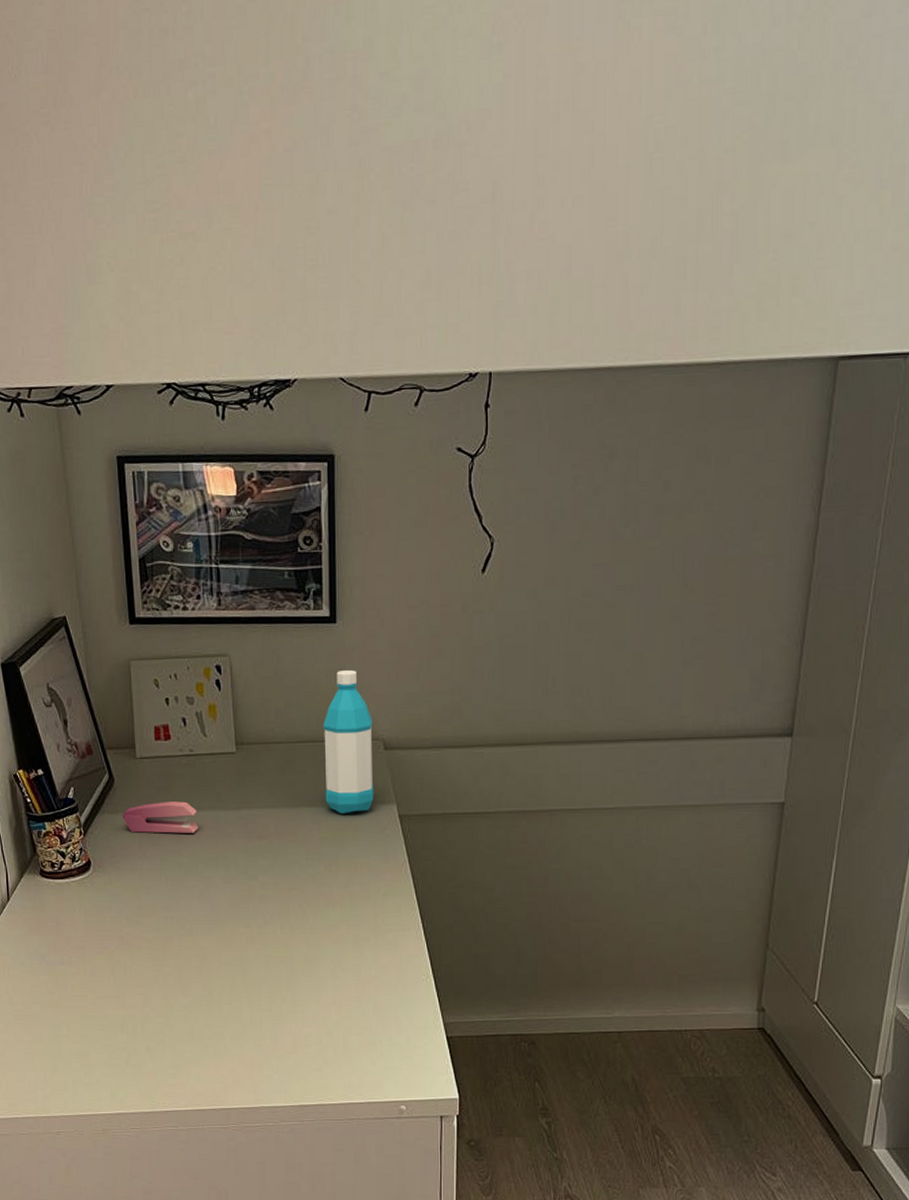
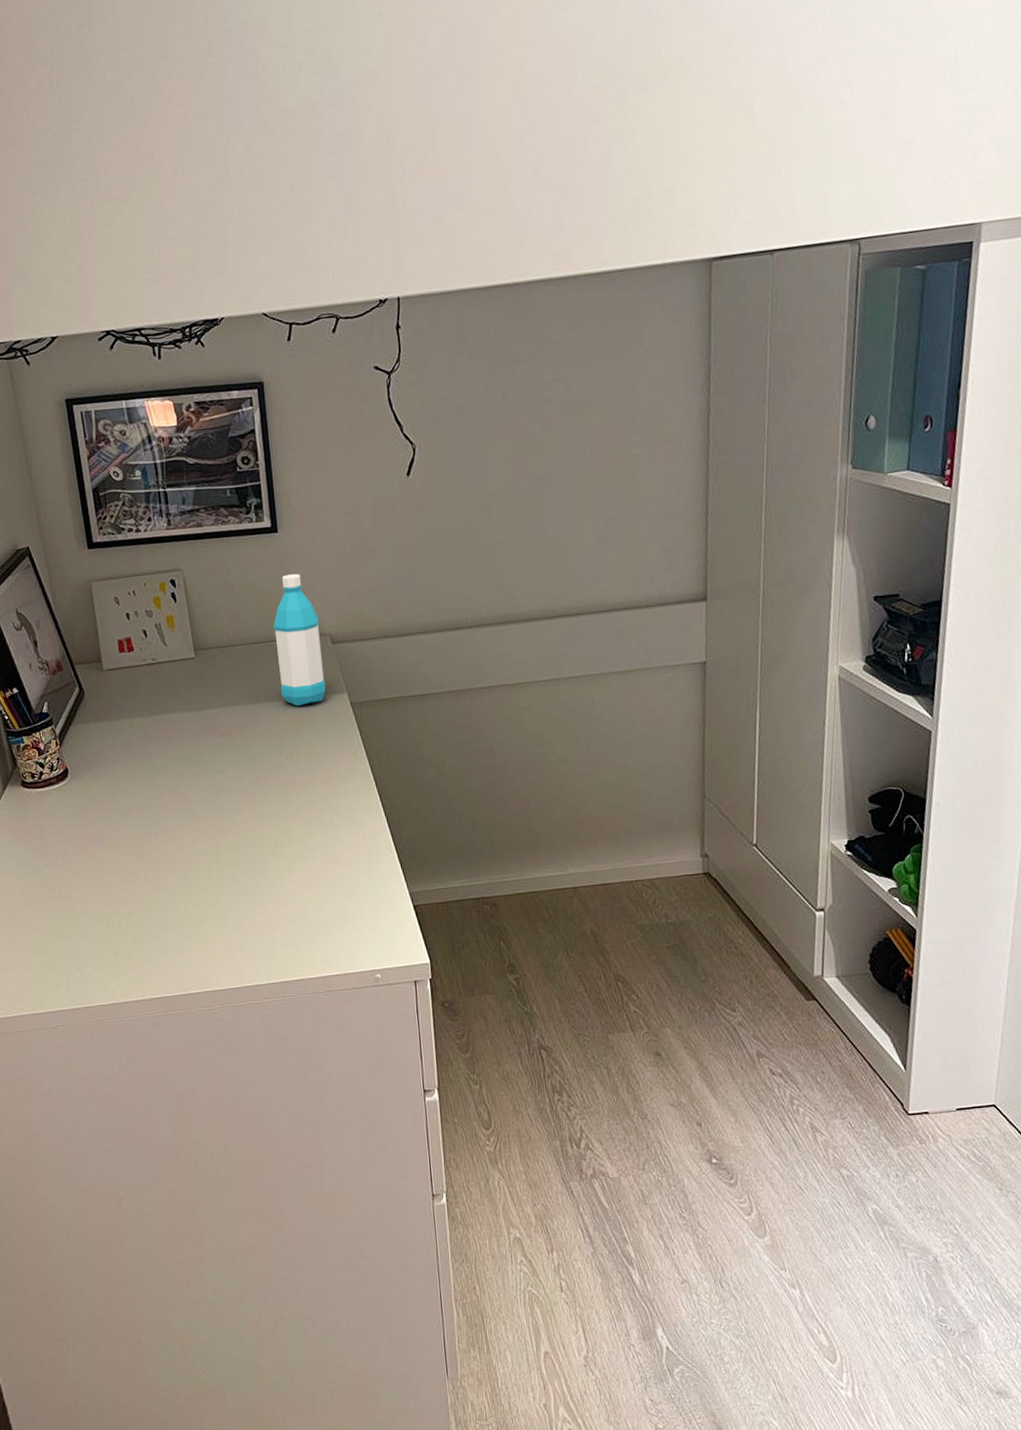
stapler: present [122,801,199,833] -> none [94,706,166,739]

